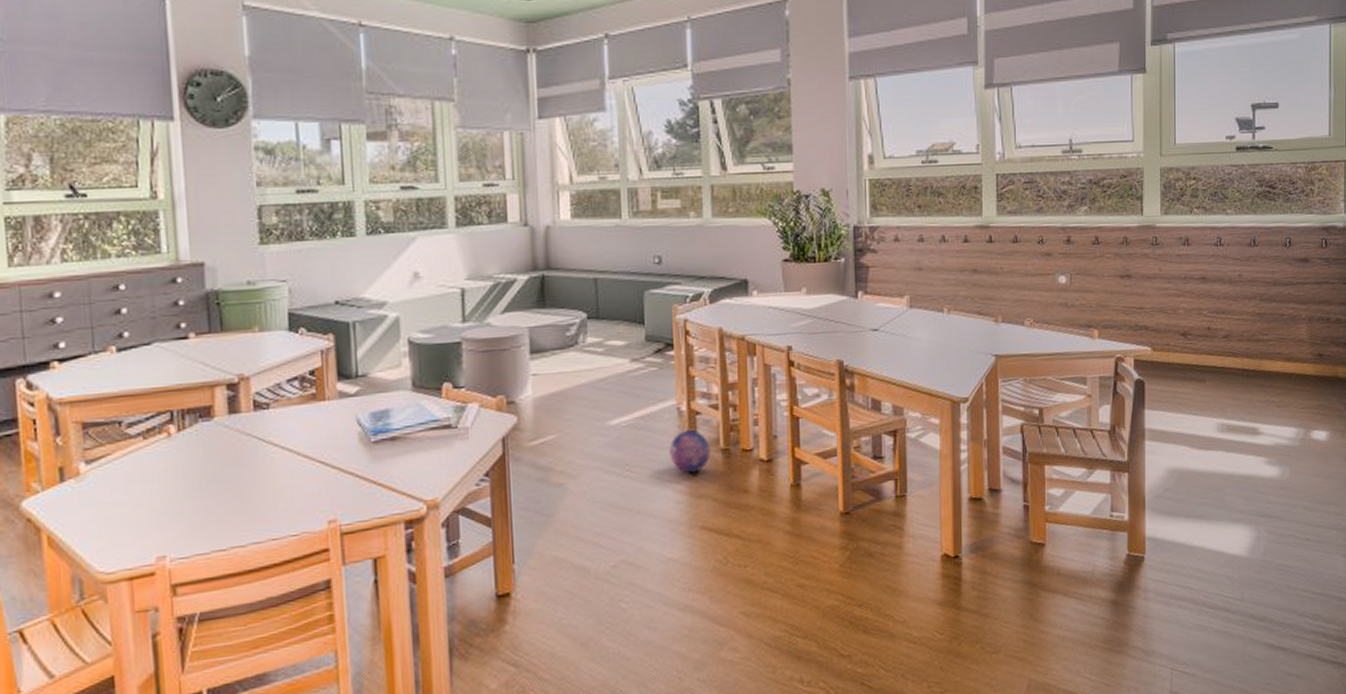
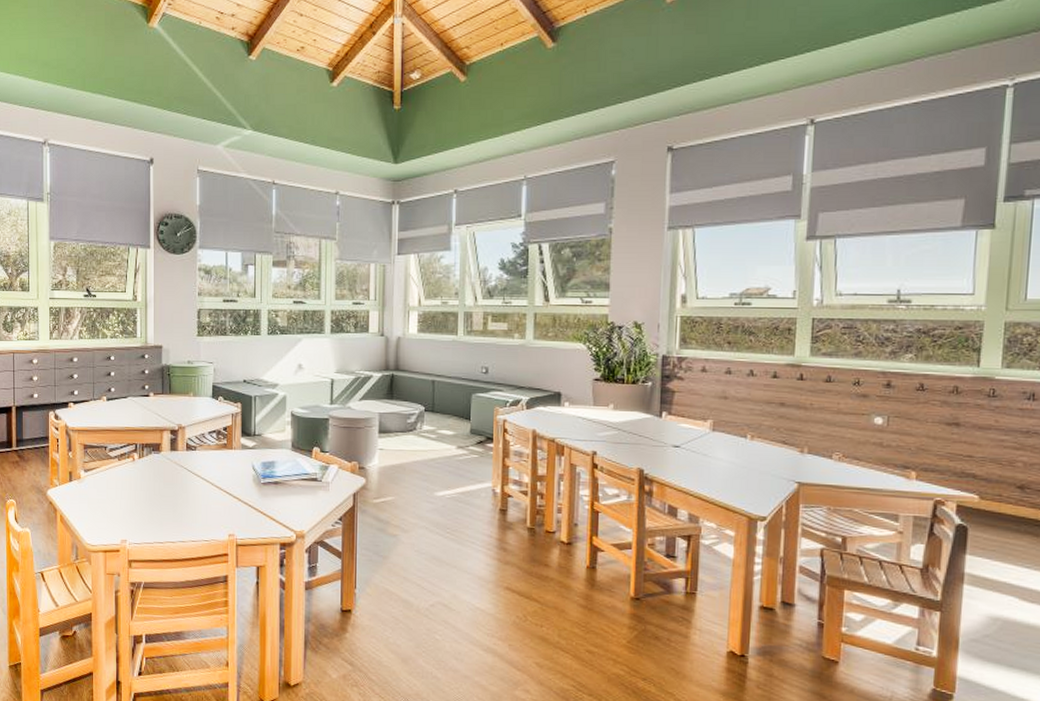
decorative ball: present [669,430,710,473] -> none [484,509,518,543]

